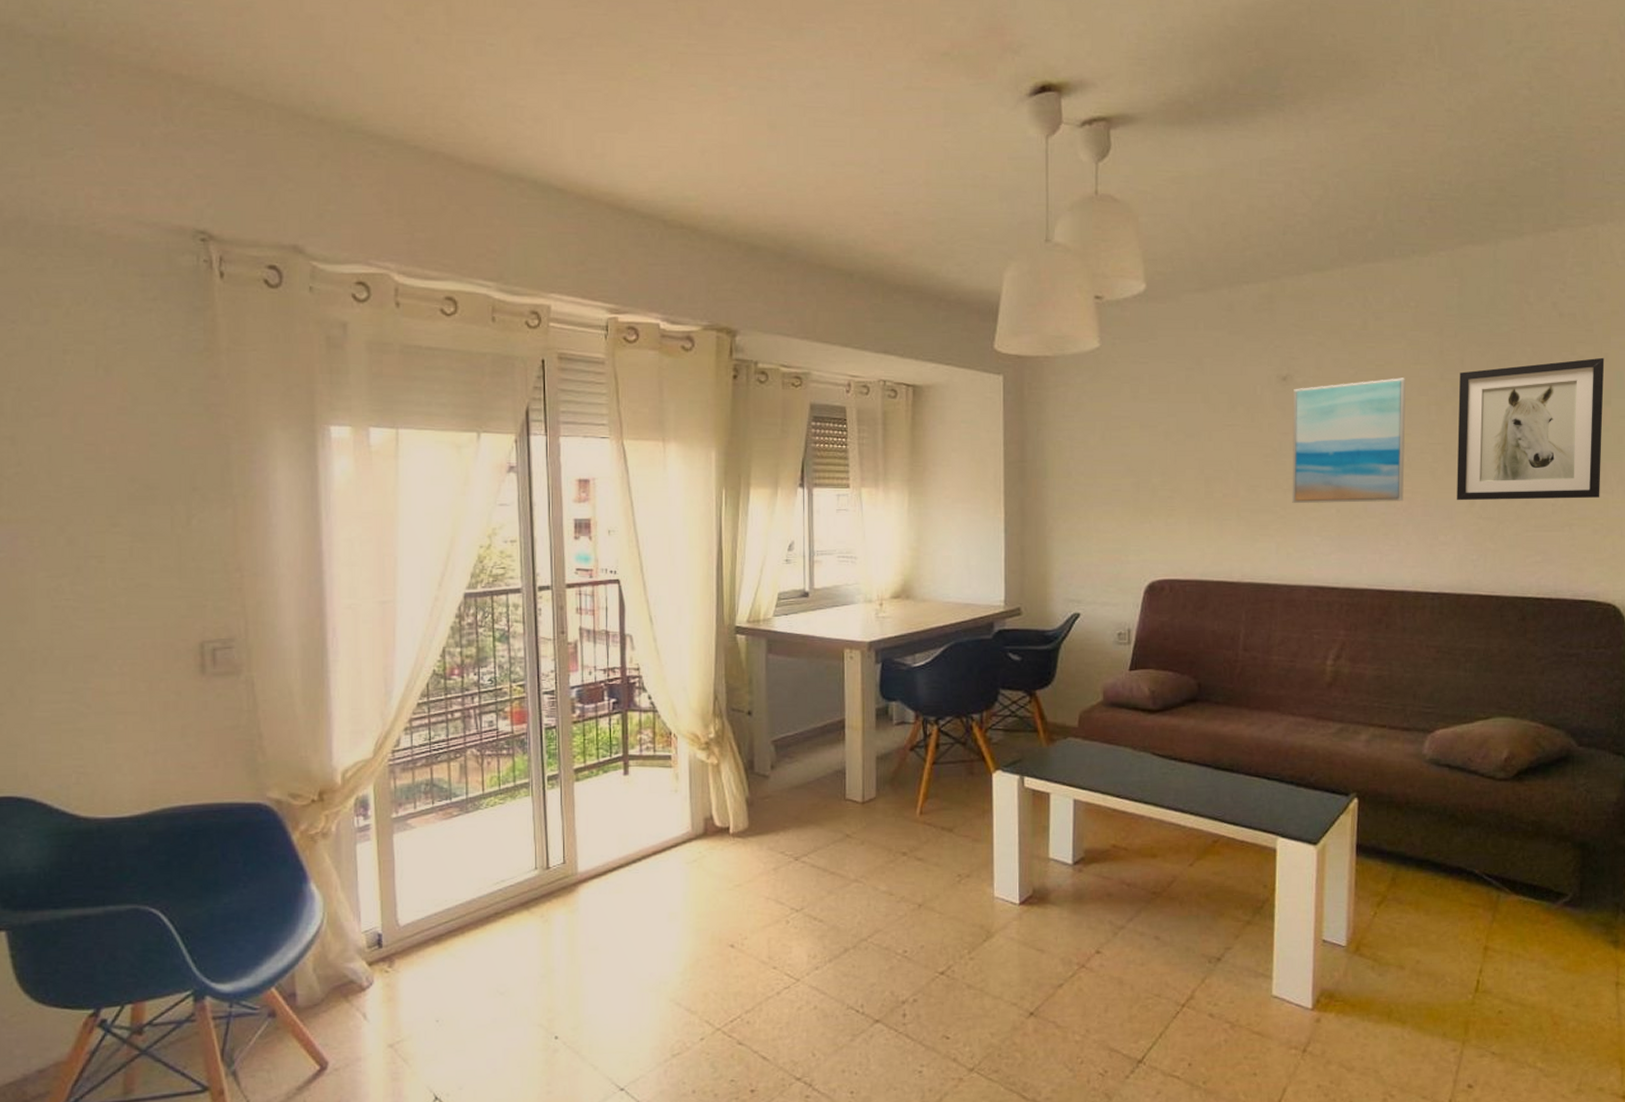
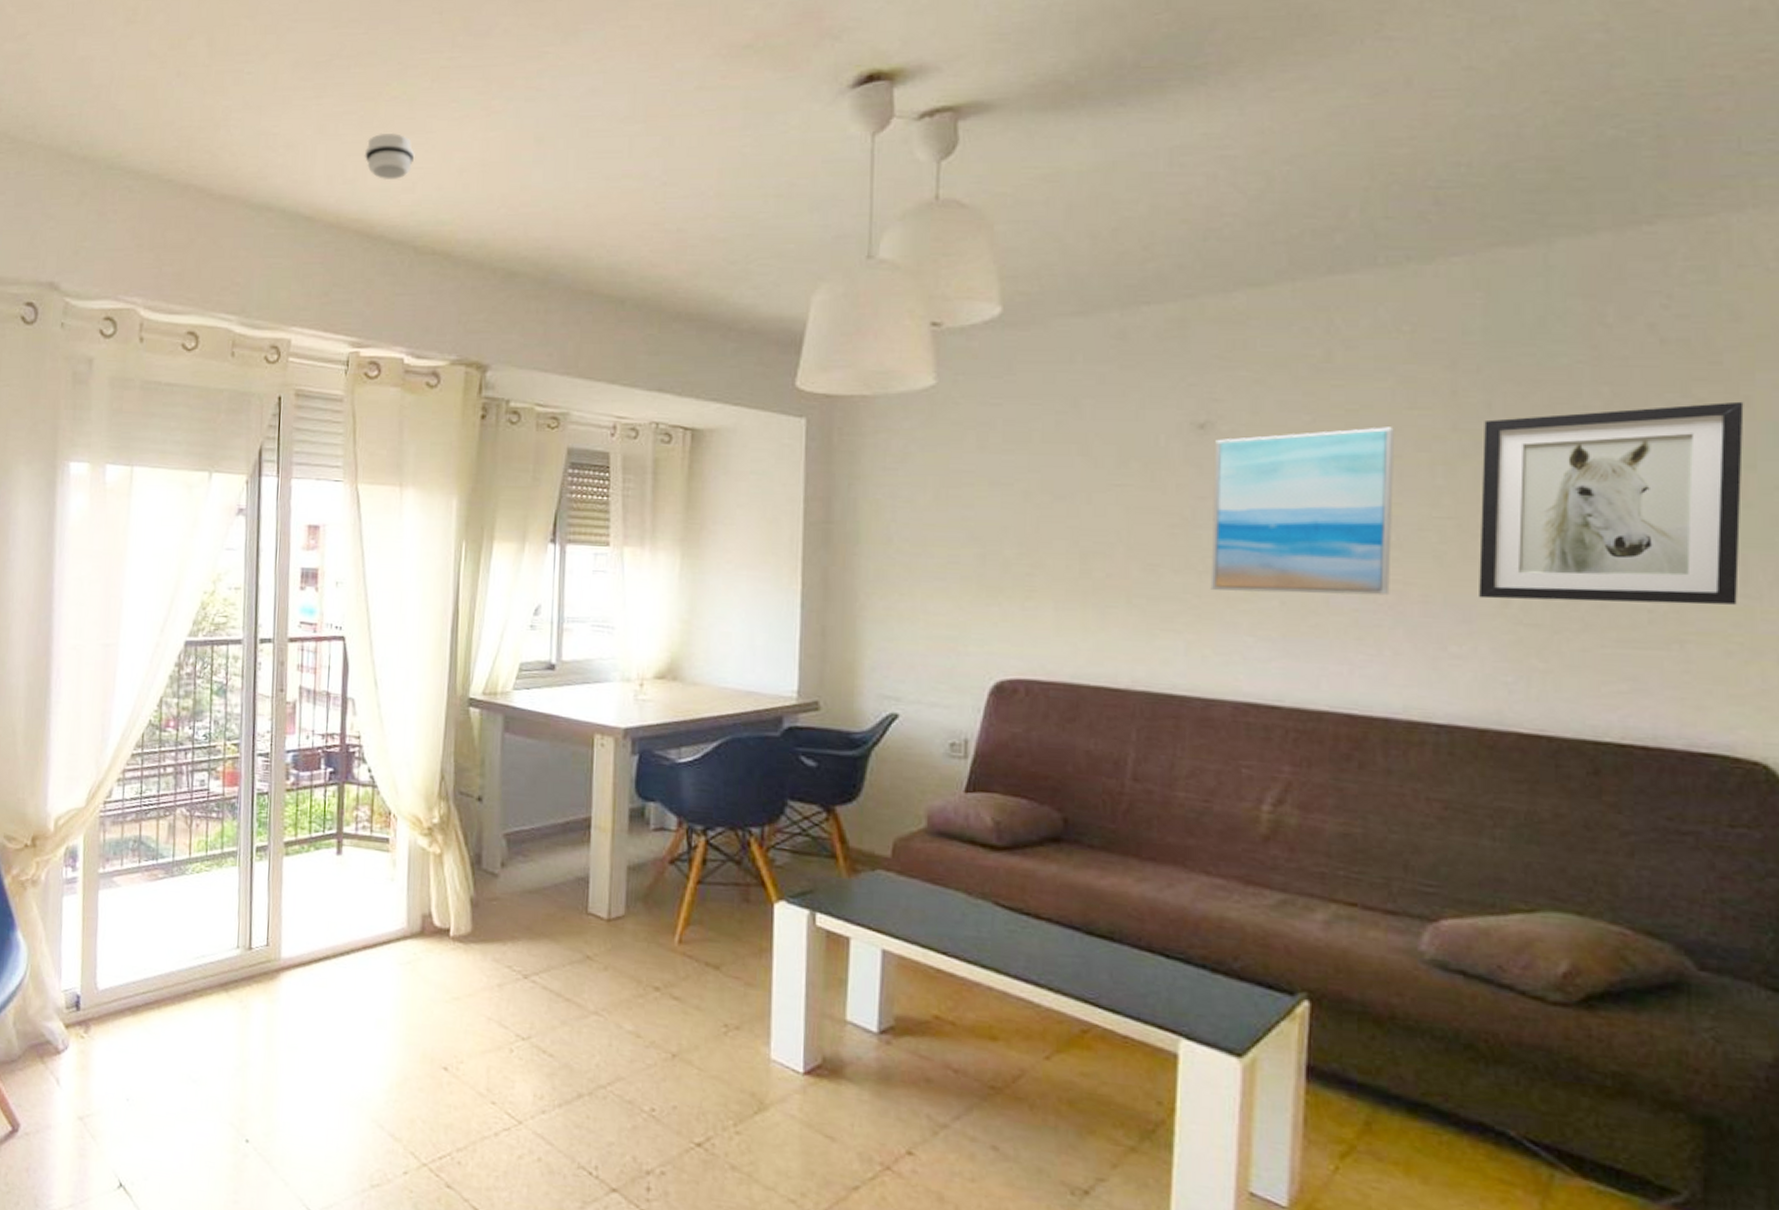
smoke detector: none [611,111,659,157] -> present [364,132,415,181]

